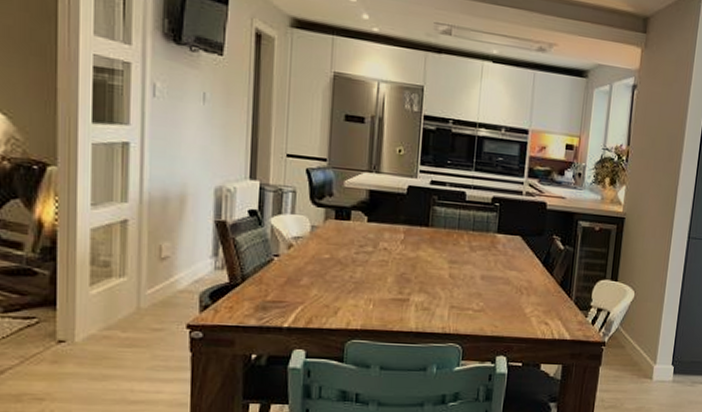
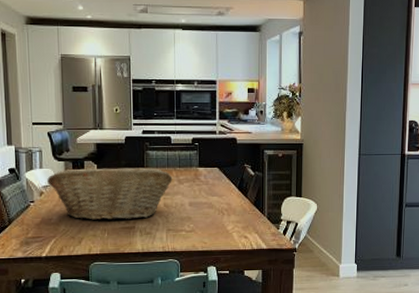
fruit basket: none [299,218,464,290] -> present [47,167,173,221]

